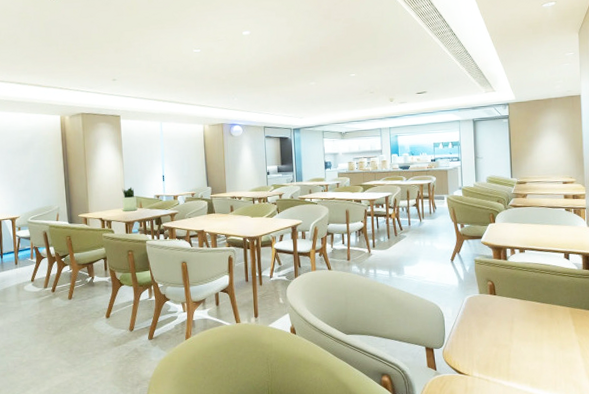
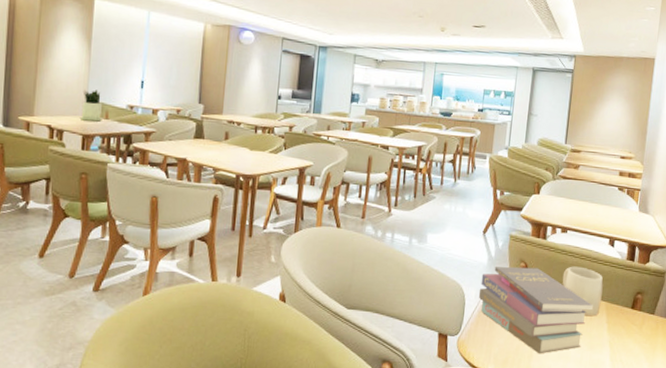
books: none [455,285,558,357] -> present [478,266,593,354]
mug: none [526,279,566,321] -> present [562,266,604,317]

